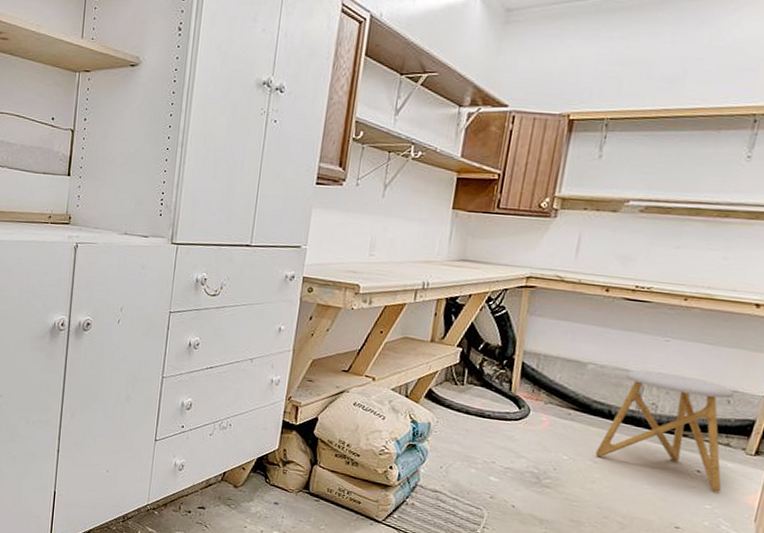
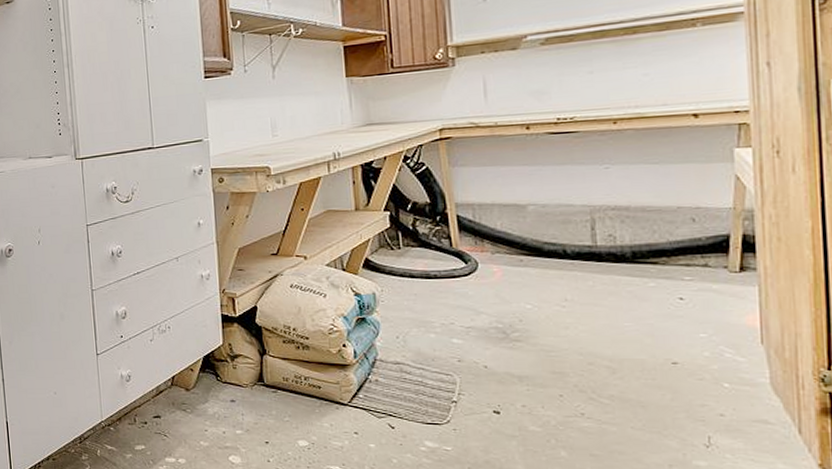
stool: present [595,370,734,492] -> none [561,200,712,318]

